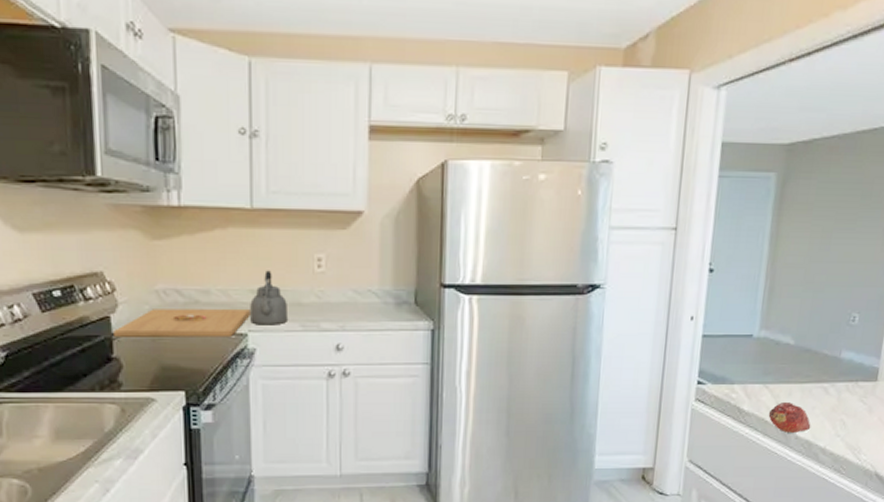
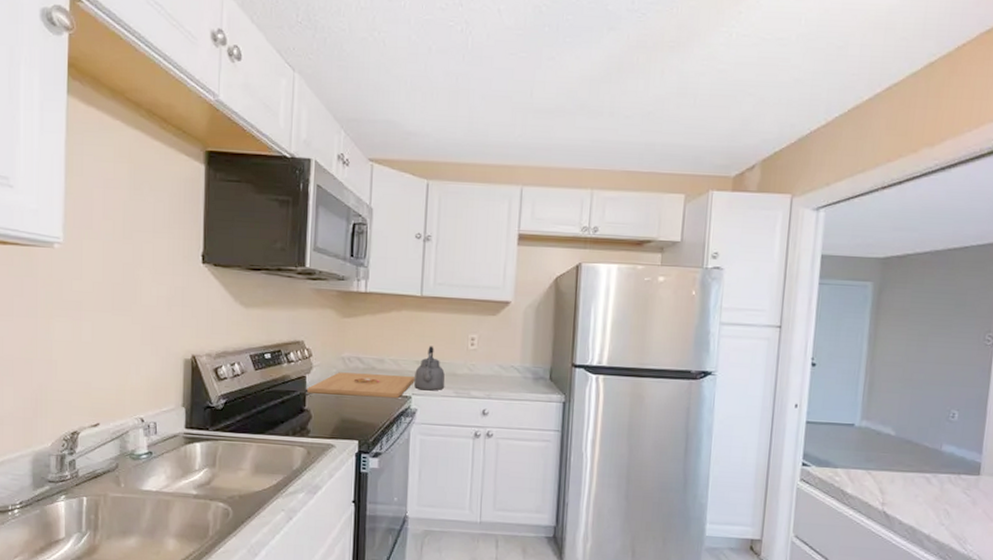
fruit: present [768,401,811,433] -> none [871,487,915,518]

